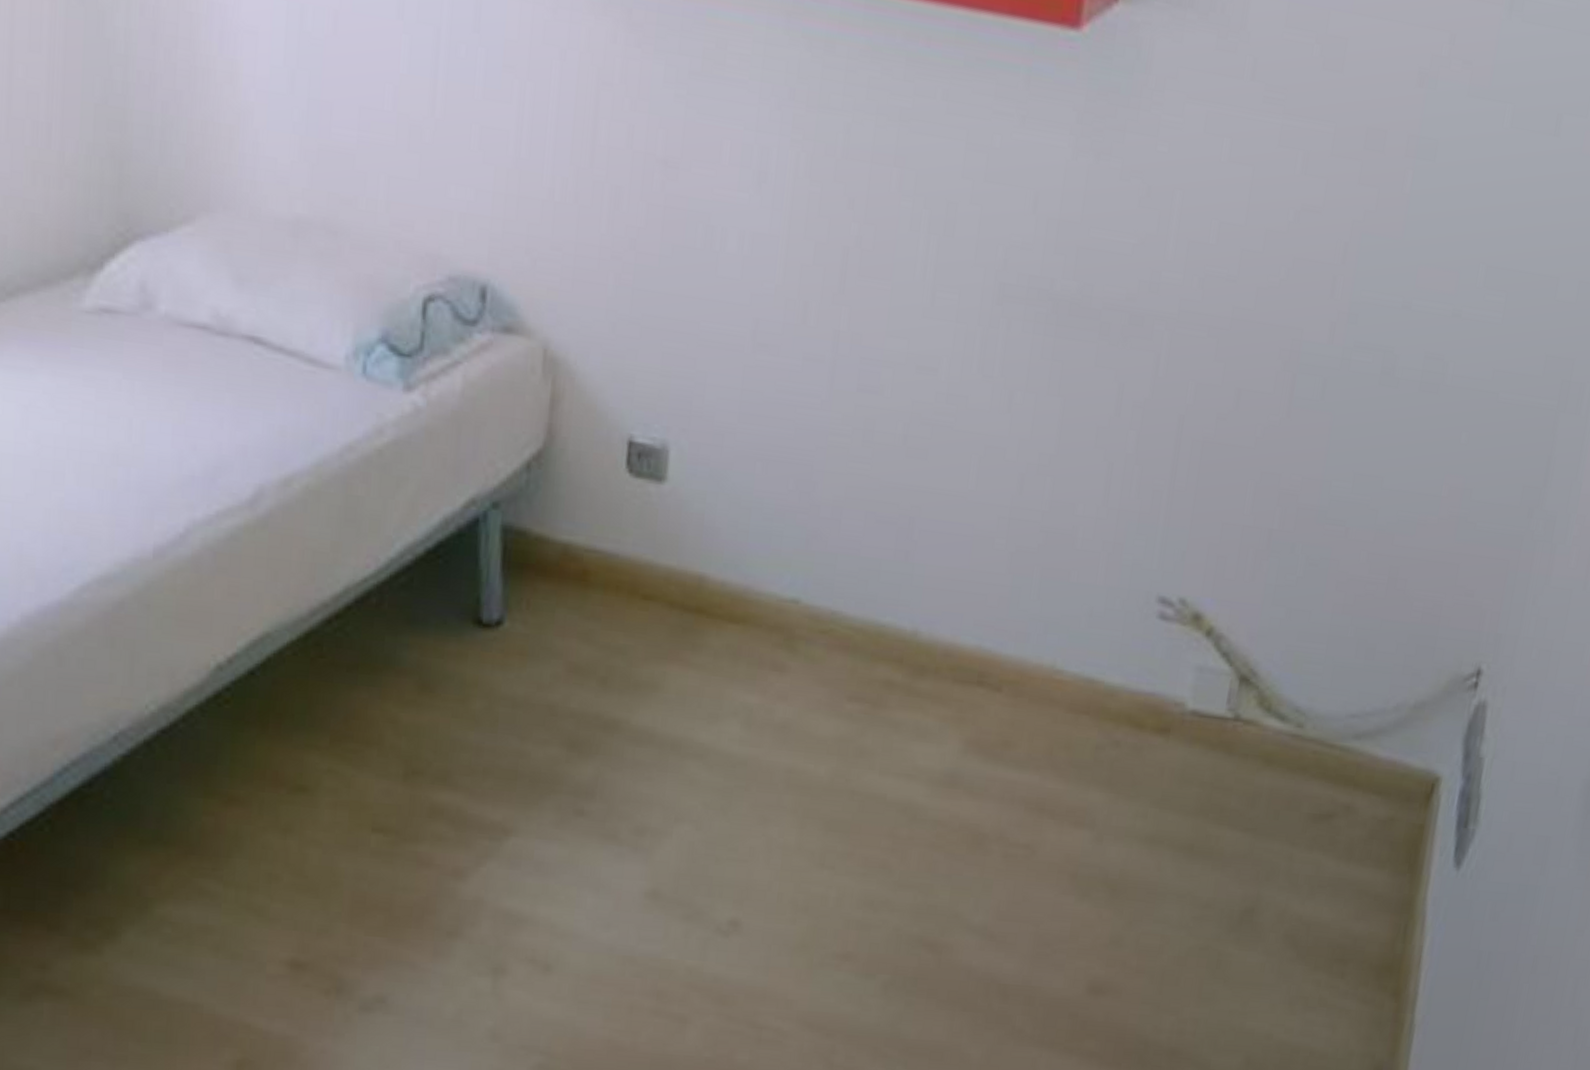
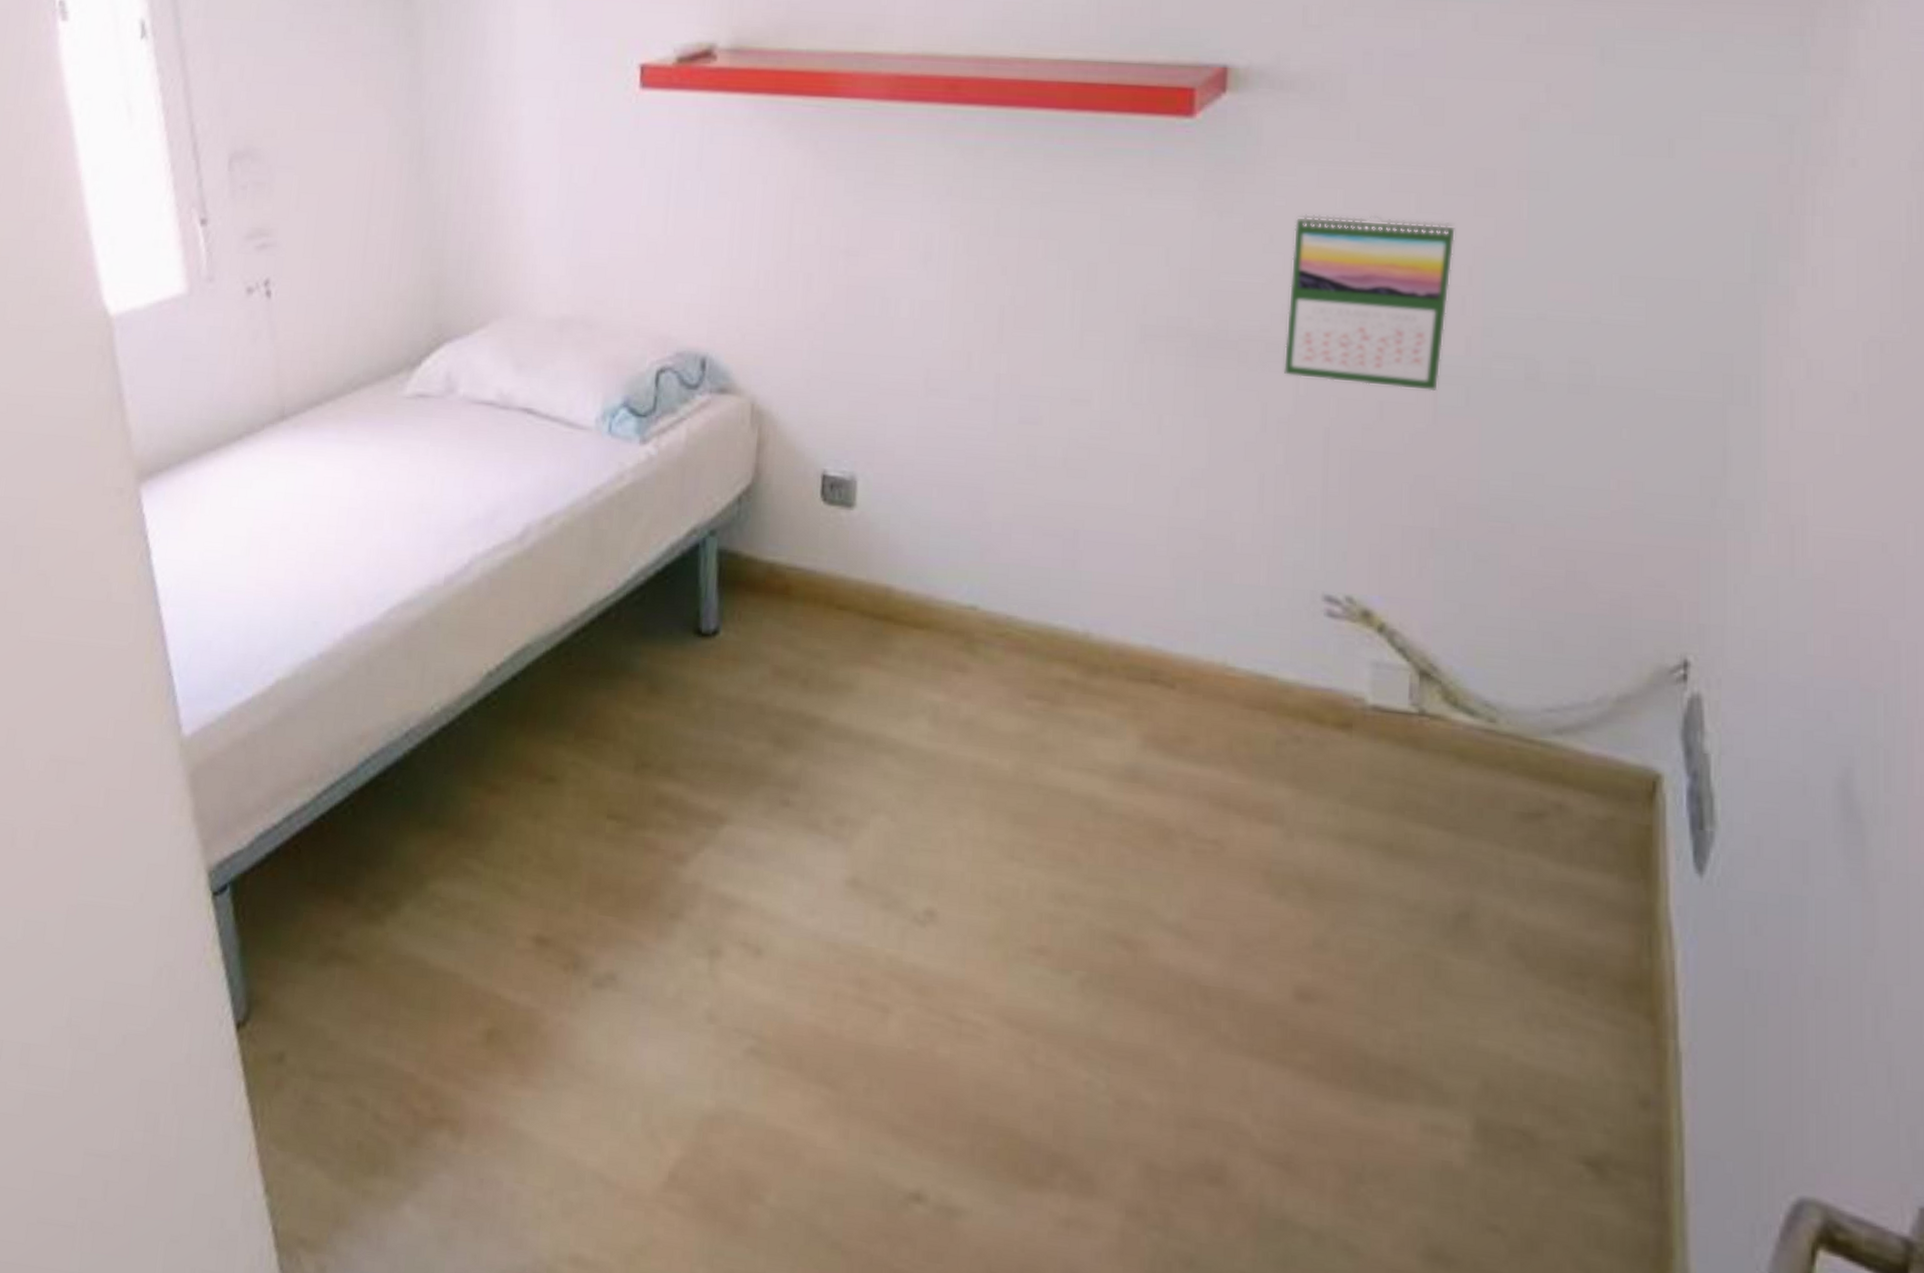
calendar: none [1145,164,1338,381] -> present [1283,214,1455,391]

